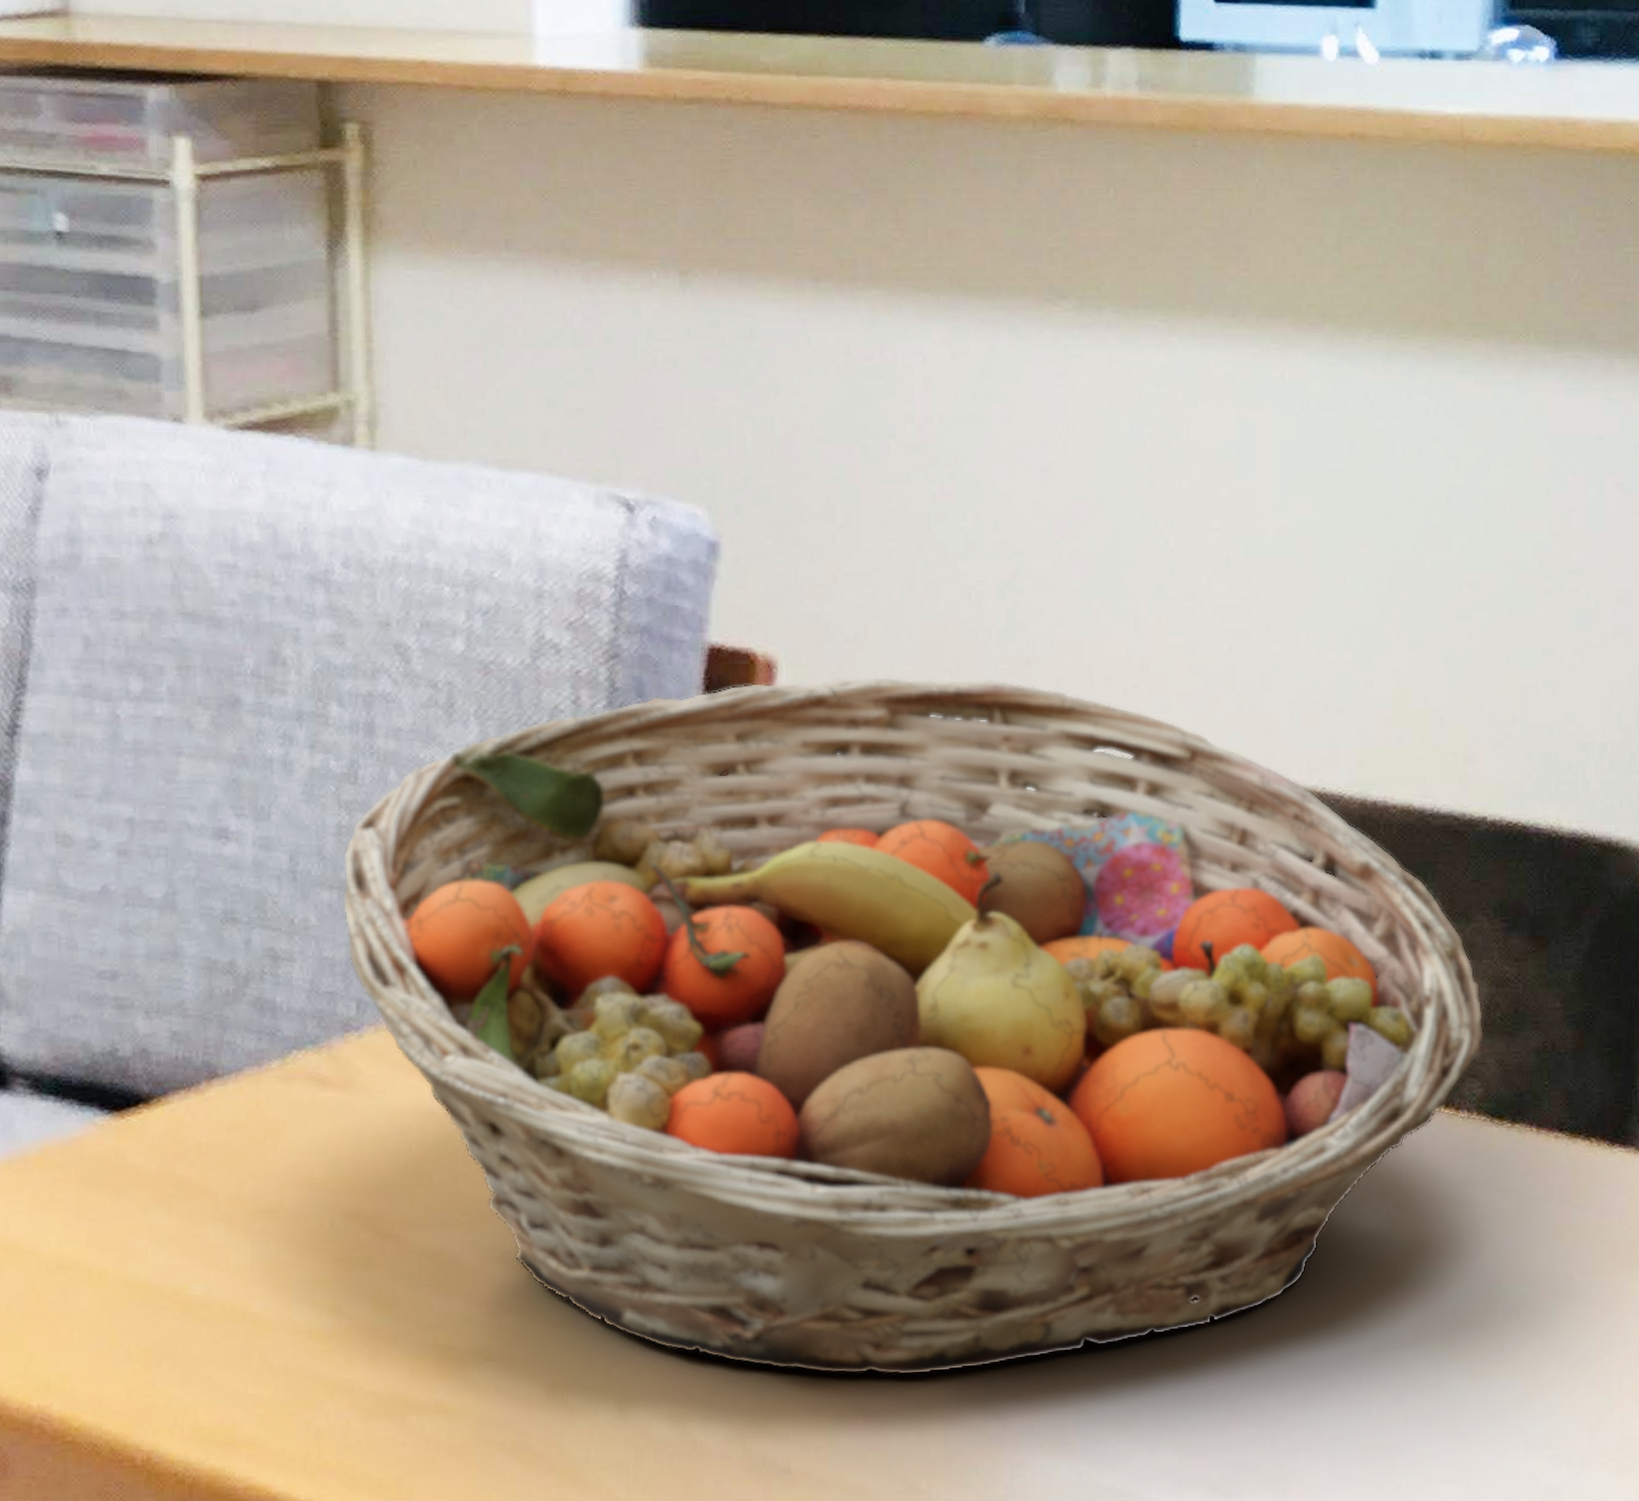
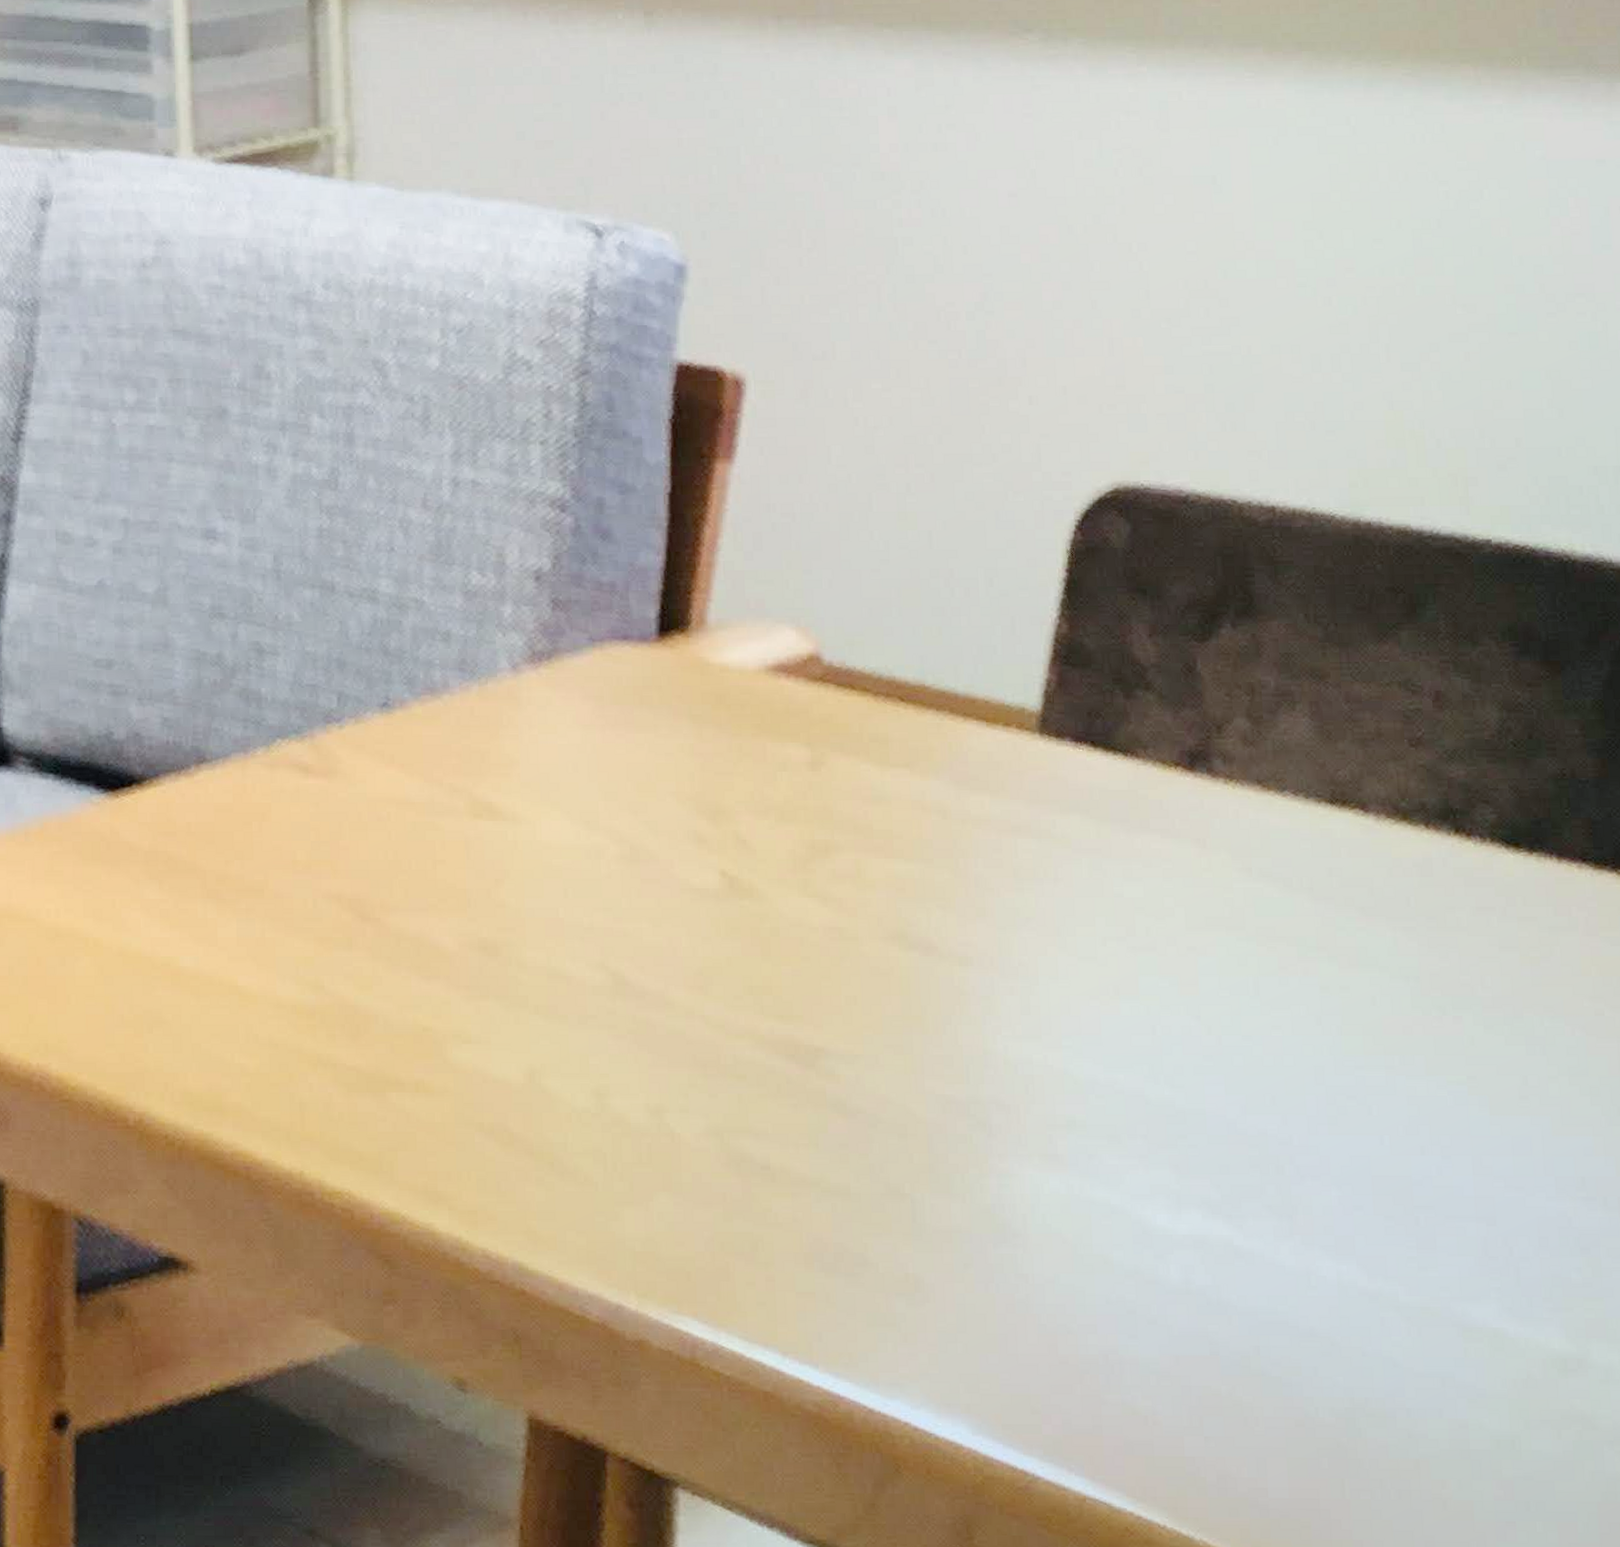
fruit basket: present [342,677,1485,1376] -> none [323,394,1497,1079]

